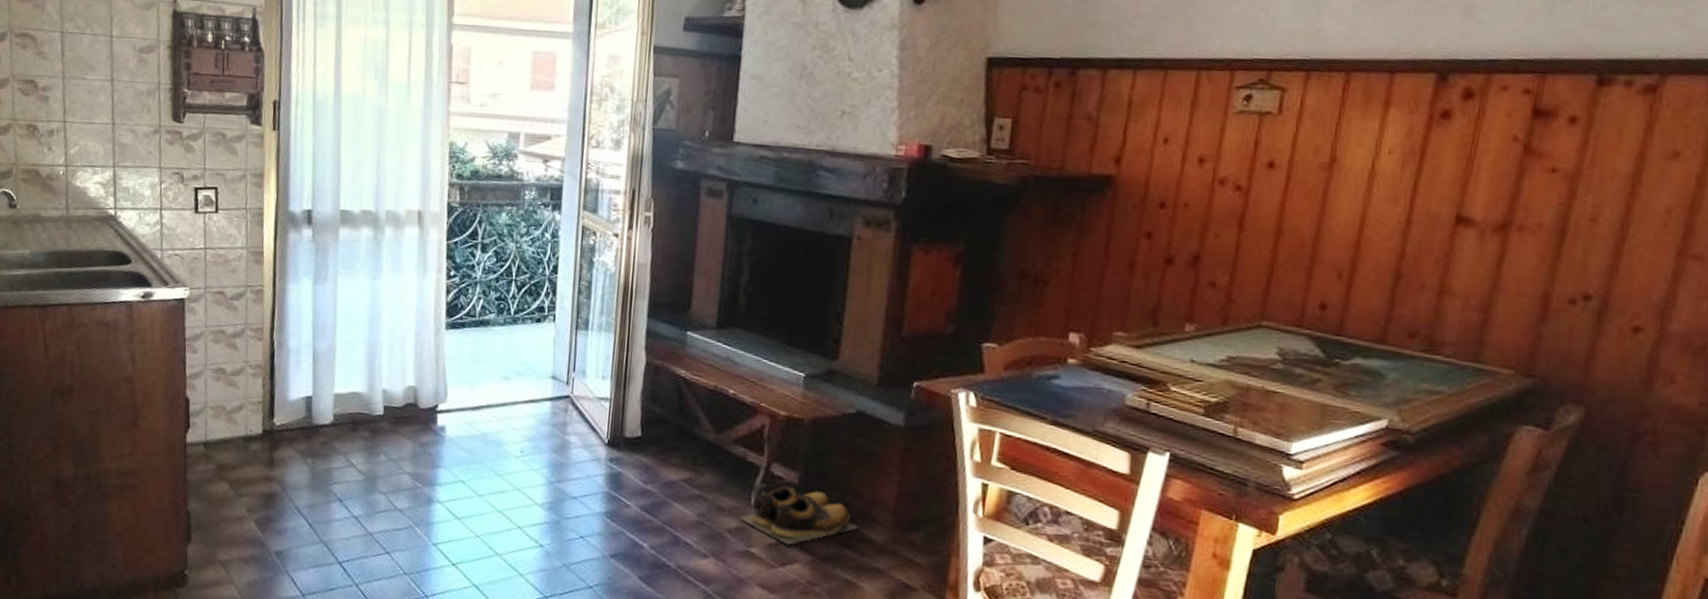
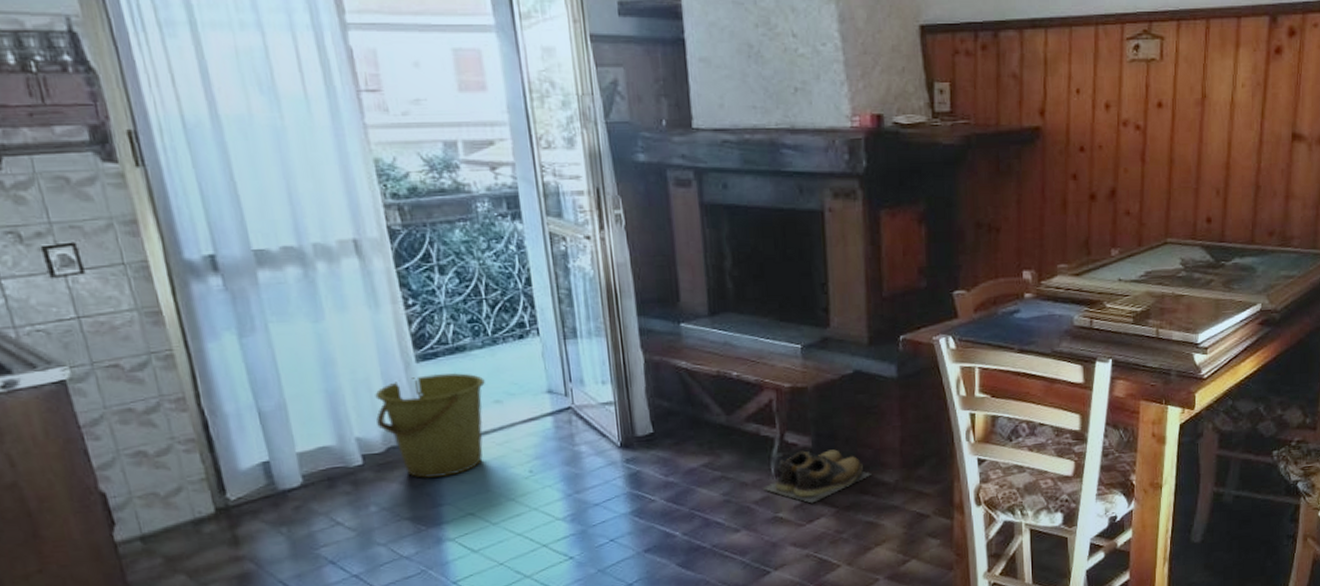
bucket: none [402,342,499,441] -> present [375,372,485,478]

